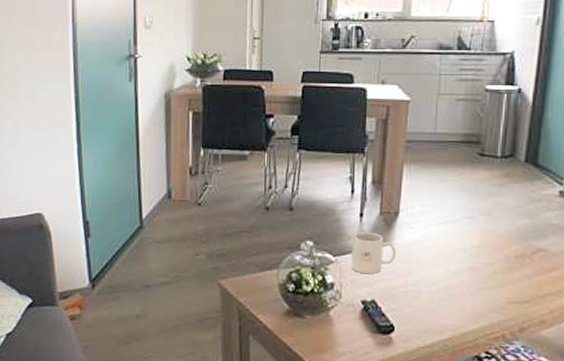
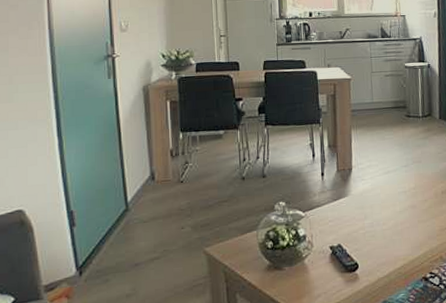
mug: present [351,232,396,275] -> none [317,188,354,224]

